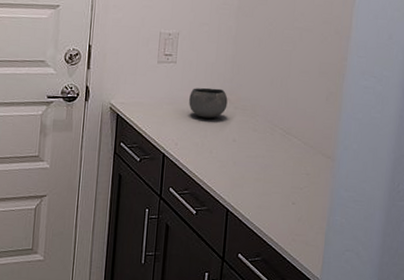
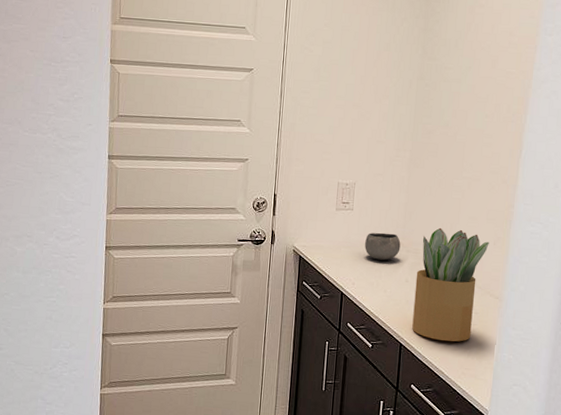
potted plant: none [239,82,321,206] -> present [412,227,489,342]

